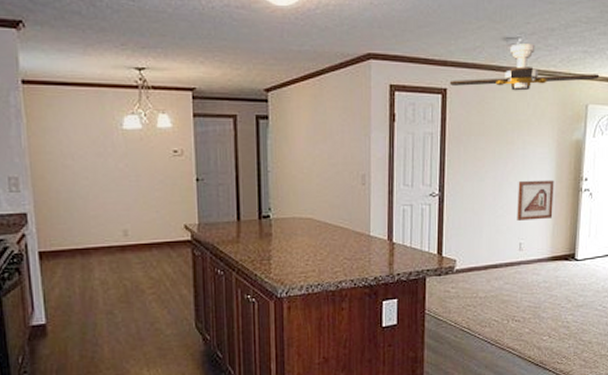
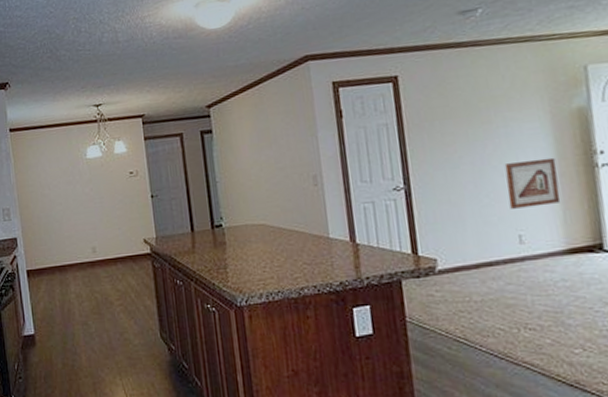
ceiling fan: present [449,43,600,91] -> none [399,11,598,72]

